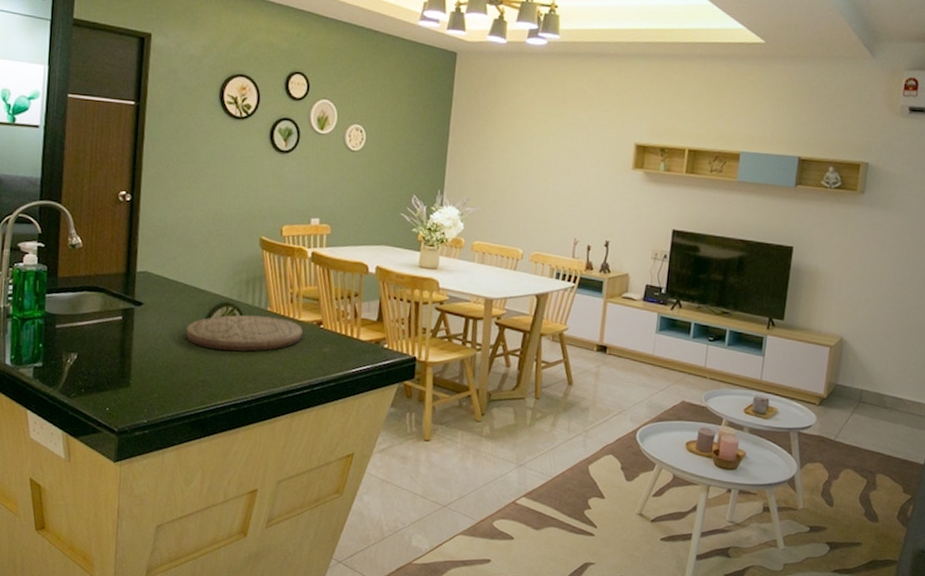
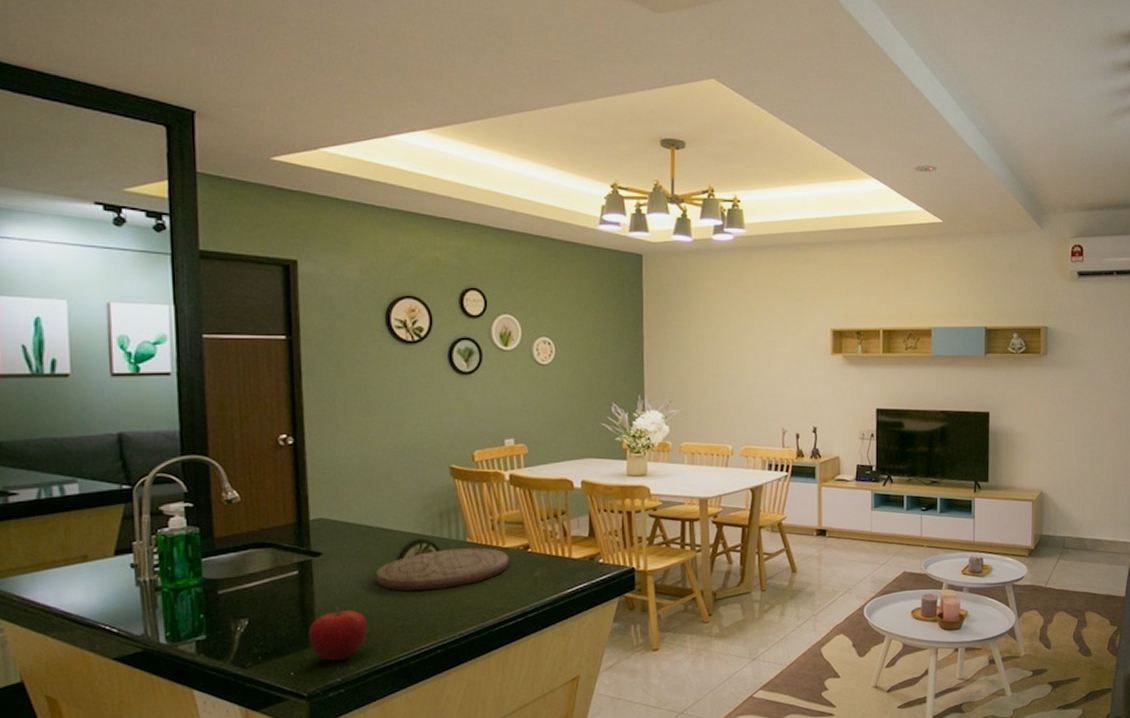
fruit: none [124,353,175,404] -> present [309,606,368,661]

